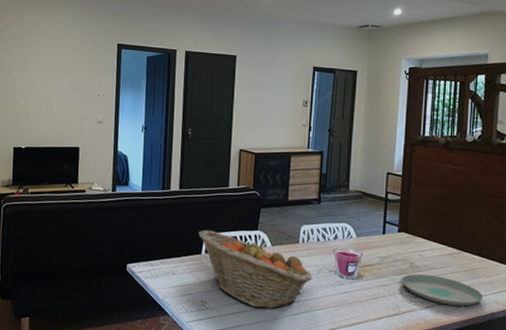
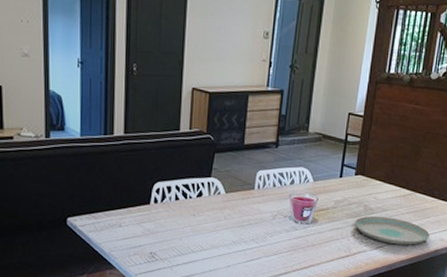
fruit basket: present [198,229,313,309] -> none [147,178,267,256]

